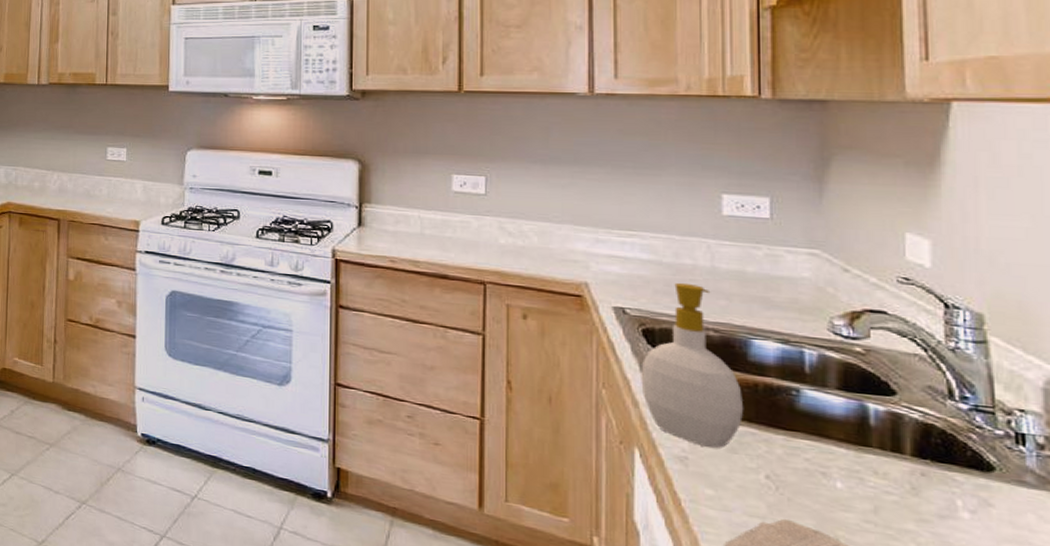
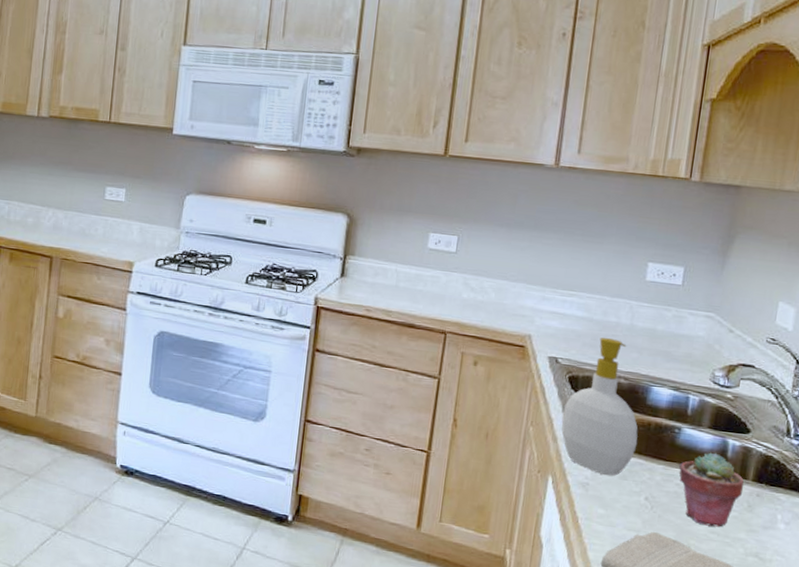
potted succulent: none [806,419,901,515] -> present [679,452,744,527]

